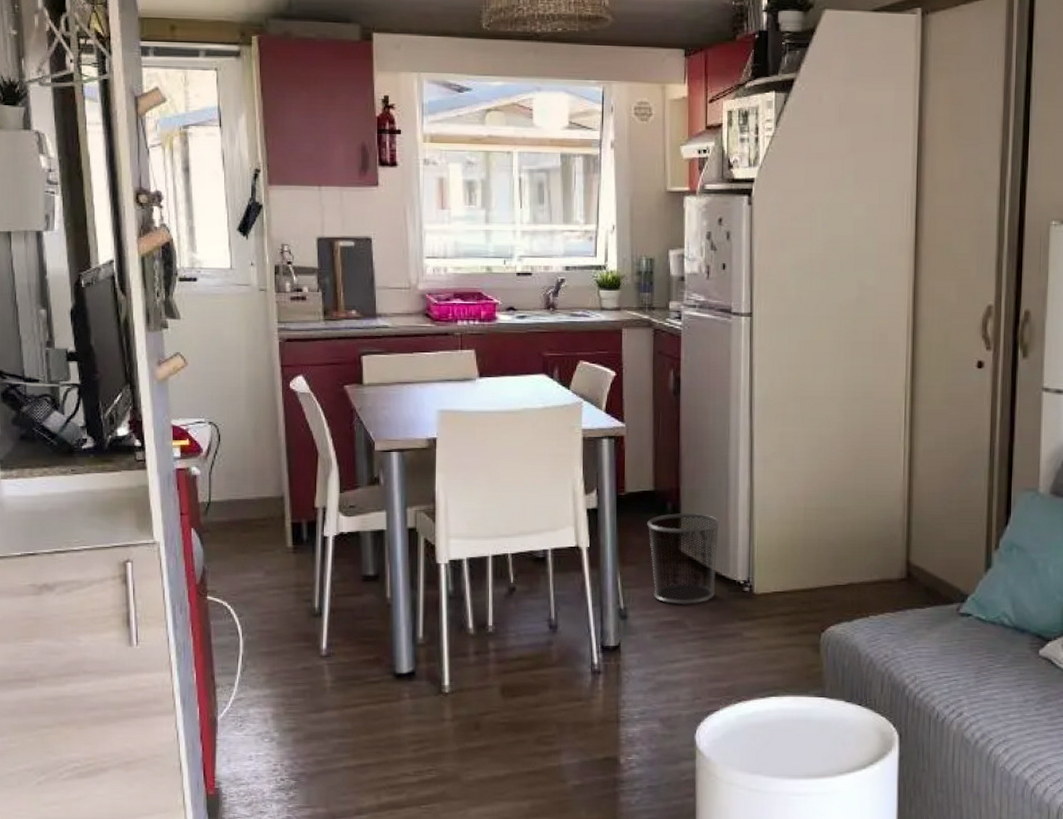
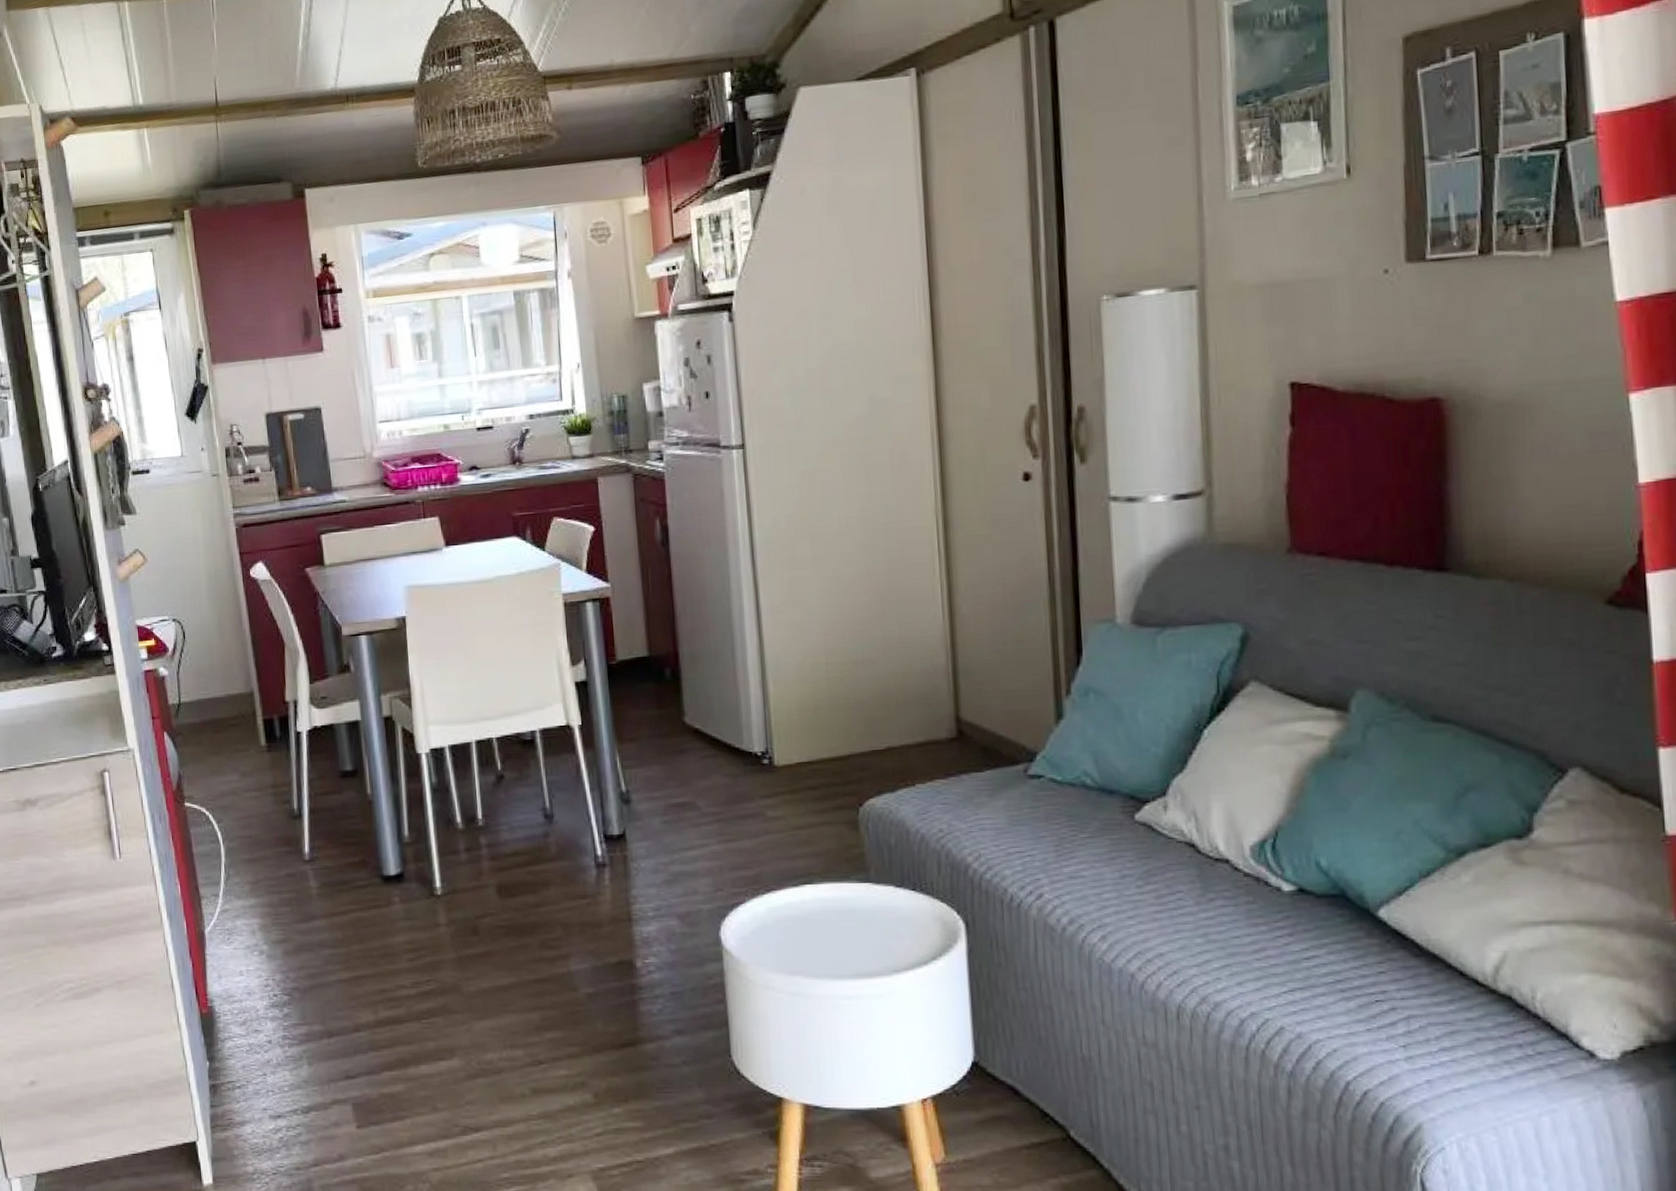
waste bin: present [647,512,720,604] -> none [644,678,729,784]

